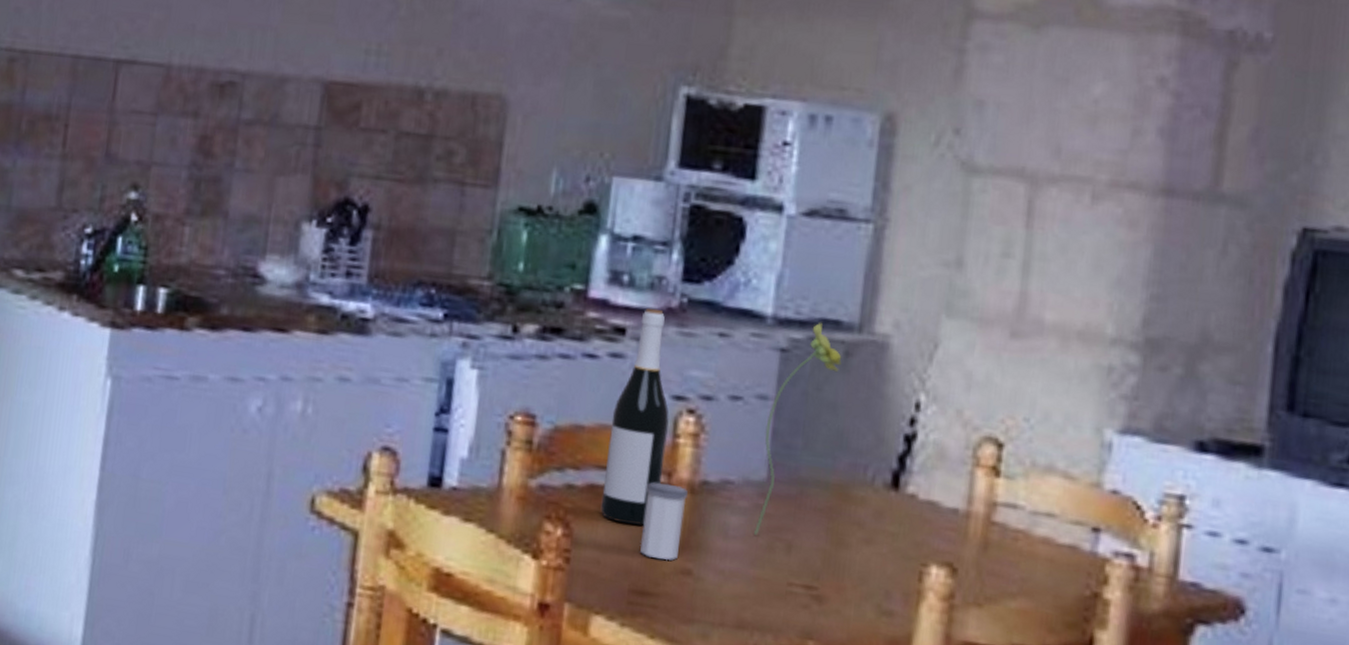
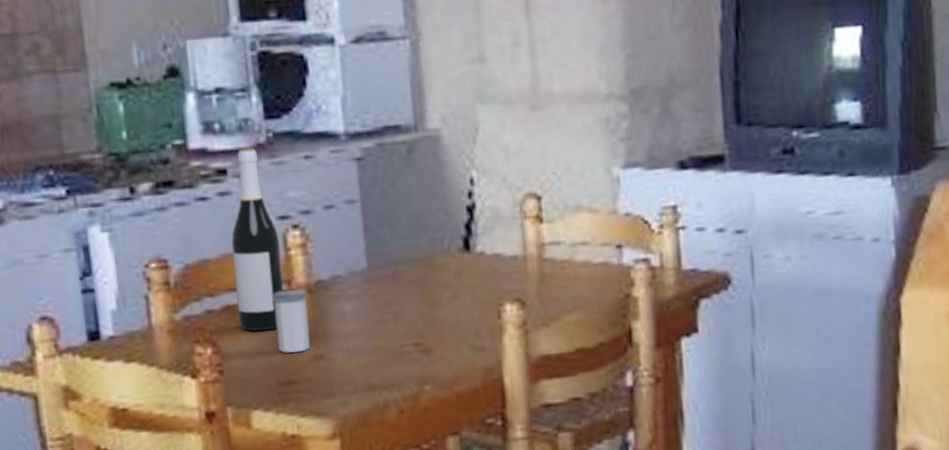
flower: present [754,322,842,535] -> none [357,129,407,314]

